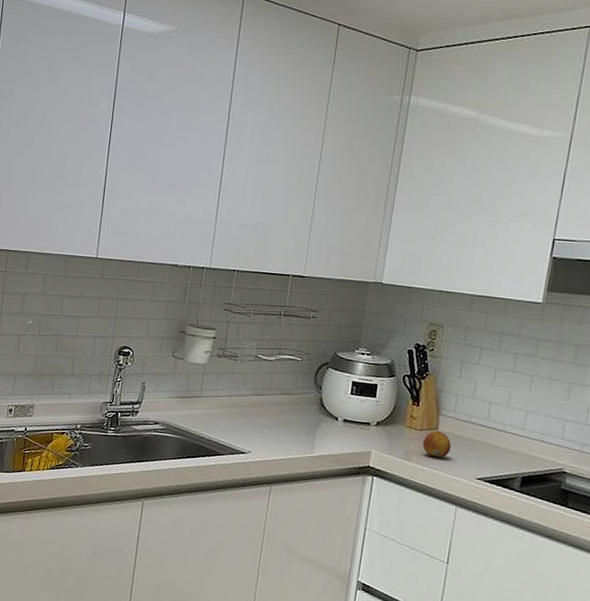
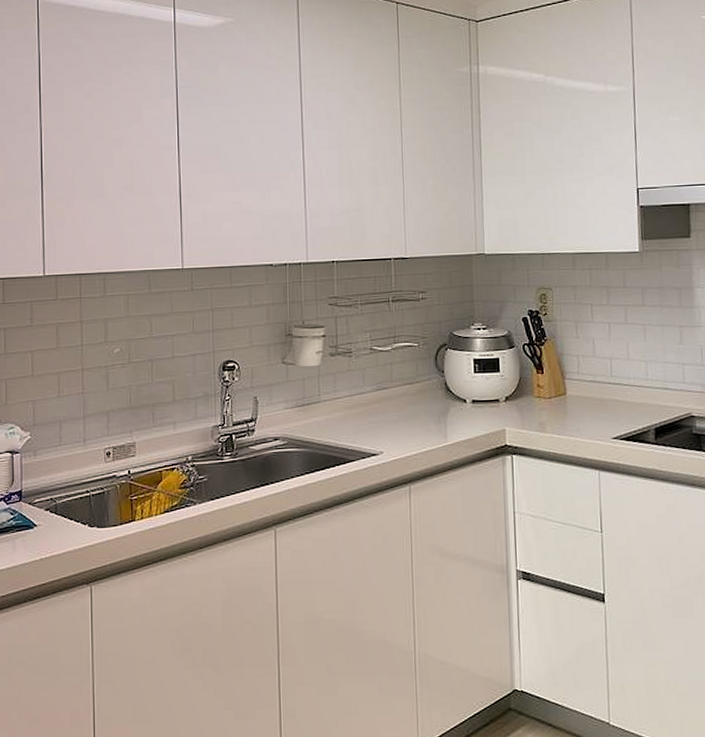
fruit: present [422,430,452,458] -> none [554,395,583,423]

